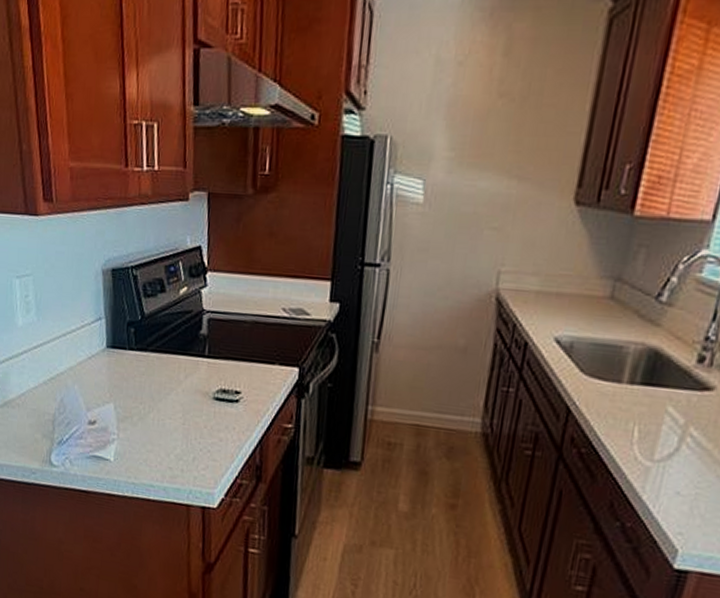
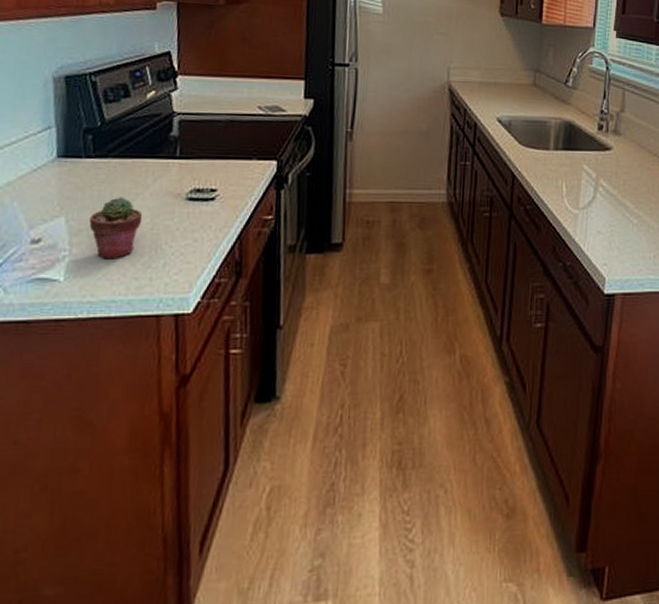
potted succulent: none [132,390,176,448] -> present [89,197,143,259]

